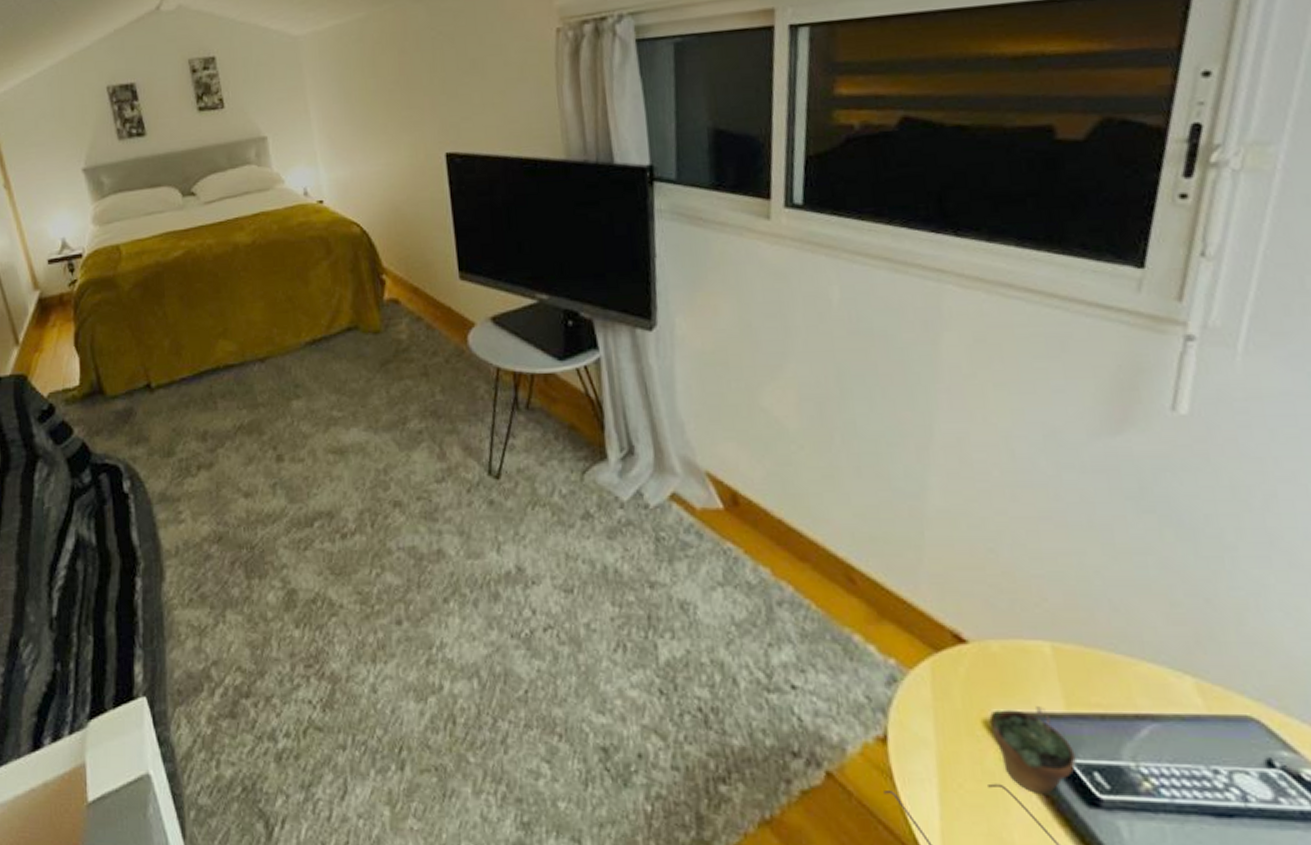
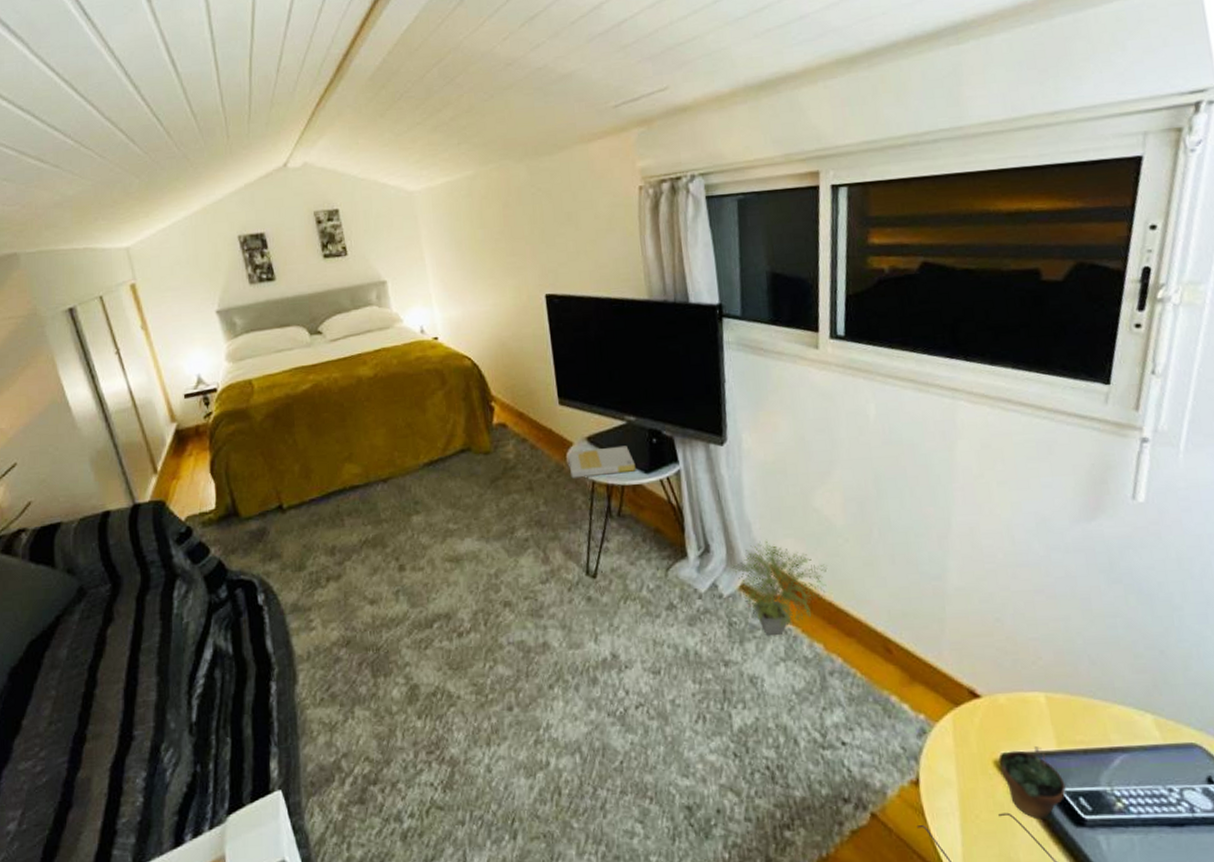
book: none [469,328,548,364] -> present [568,445,636,478]
potted plant: none [664,442,777,556] -> present [735,539,827,636]

